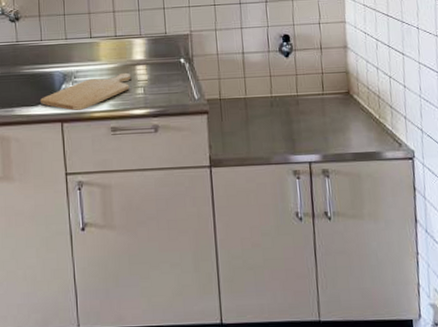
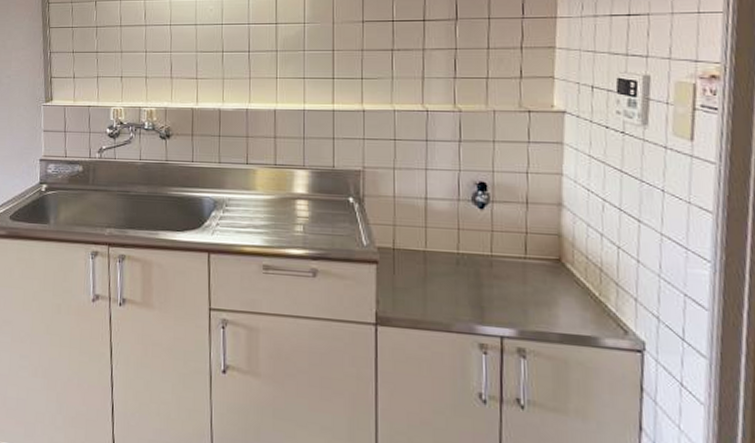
chopping board: present [41,72,132,111] -> none [187,206,290,243]

